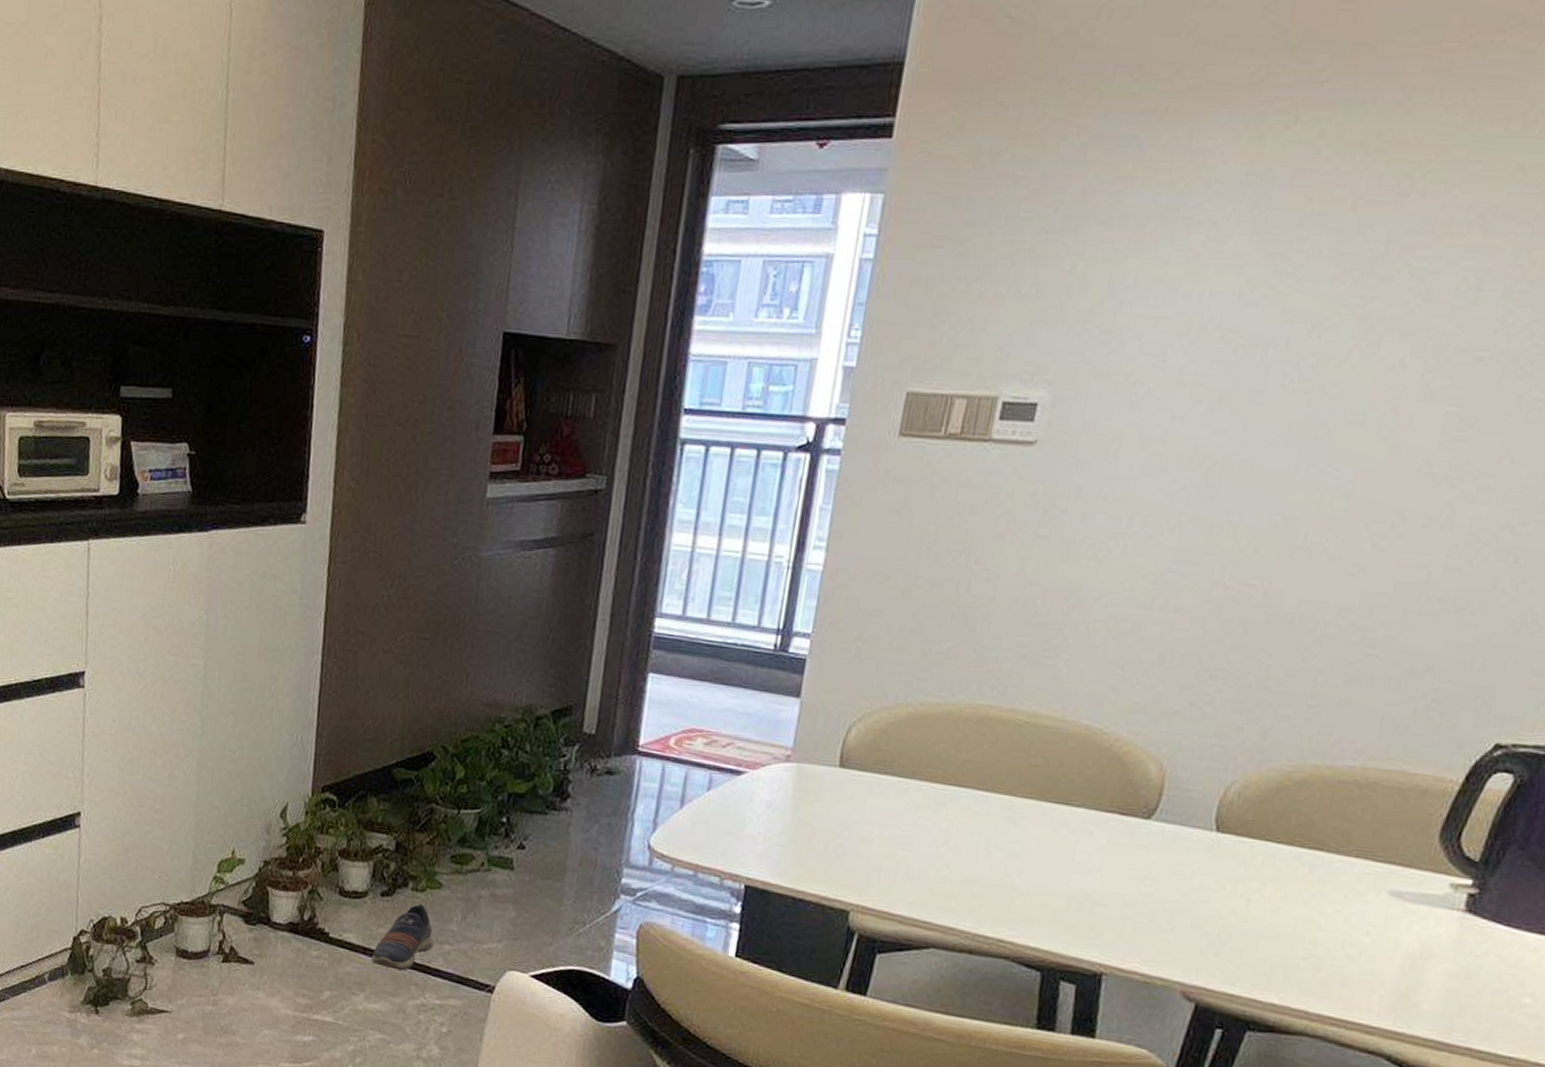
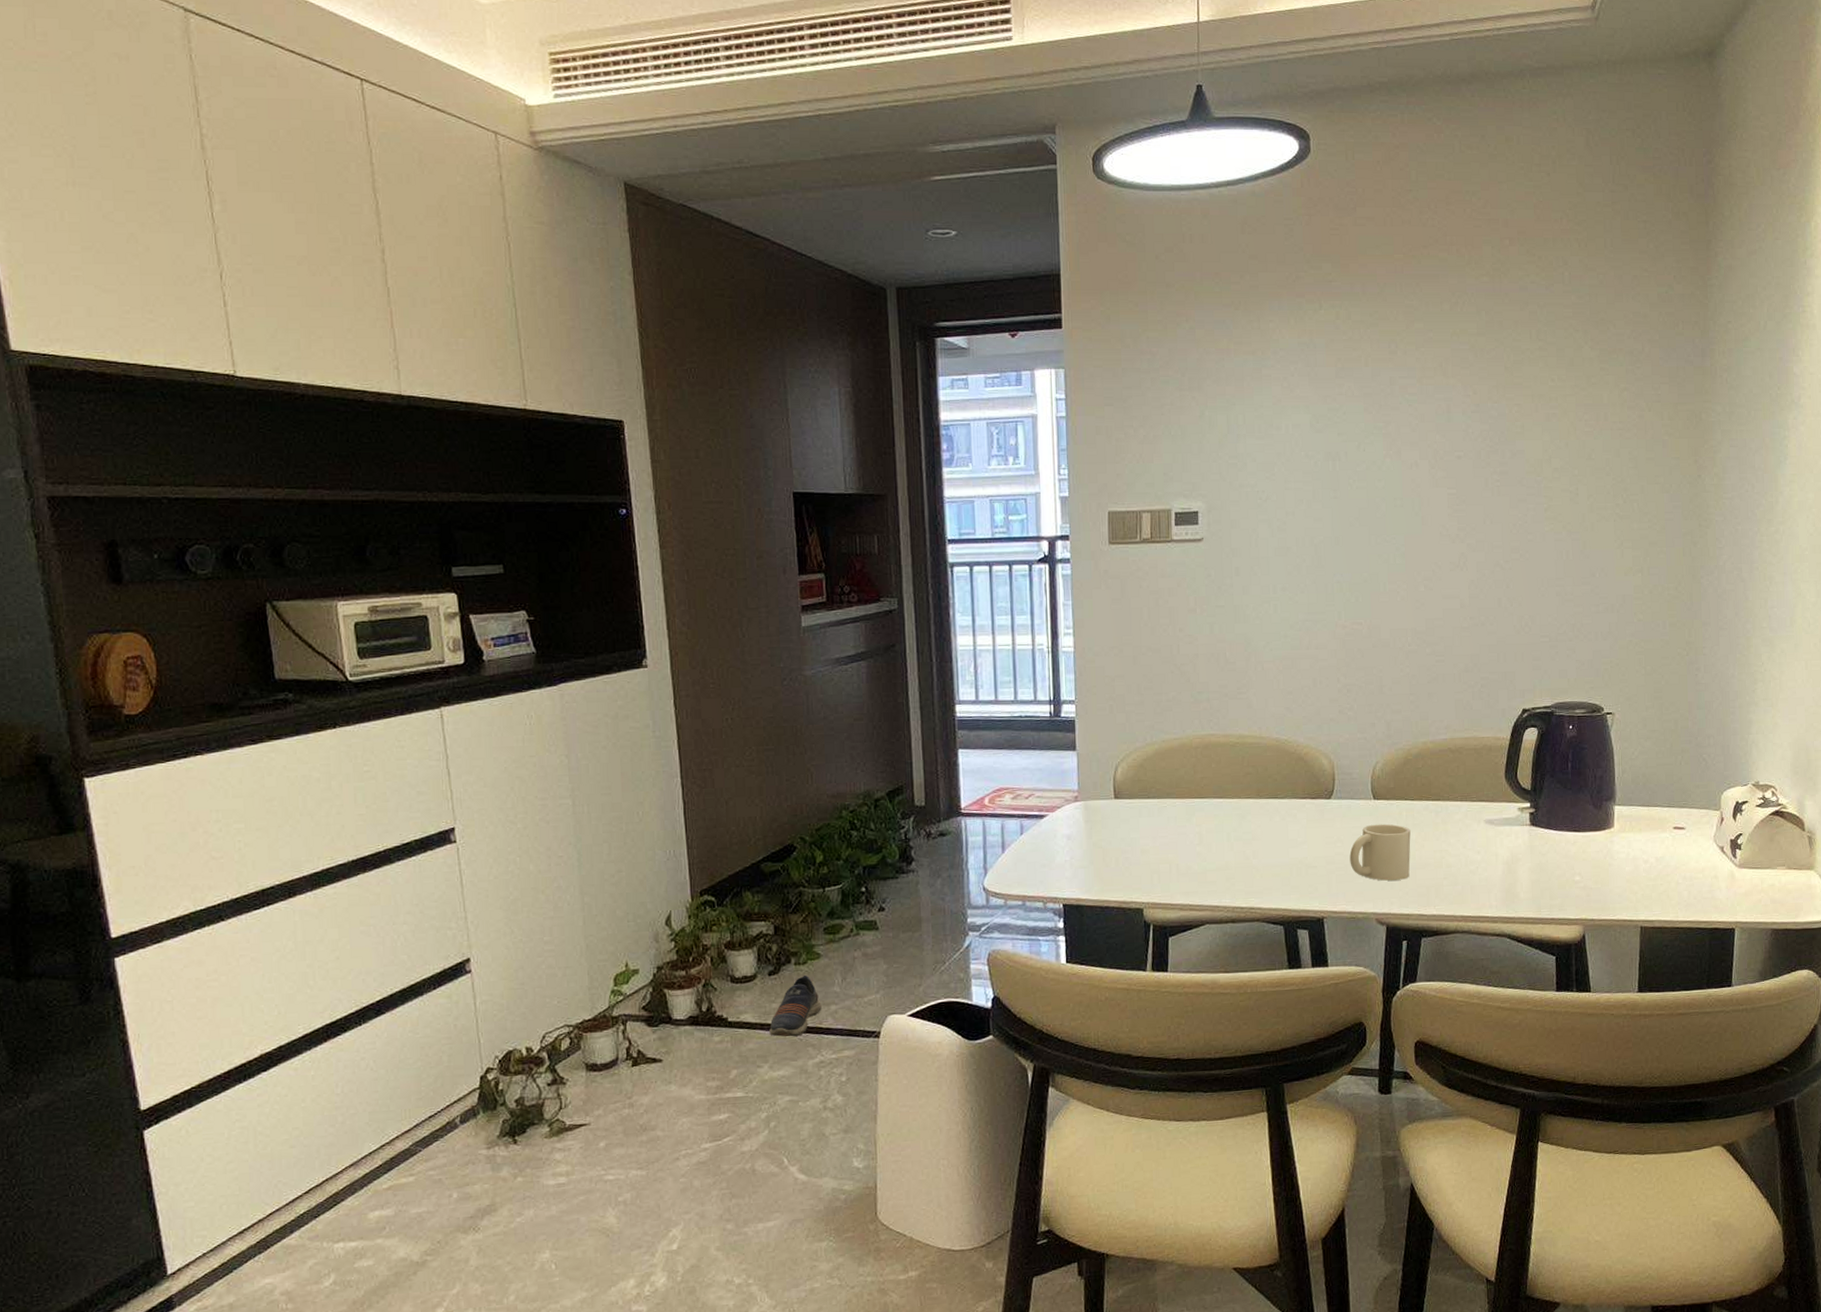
mug: none [1159,864,1265,948] -> present [1349,823,1411,881]

